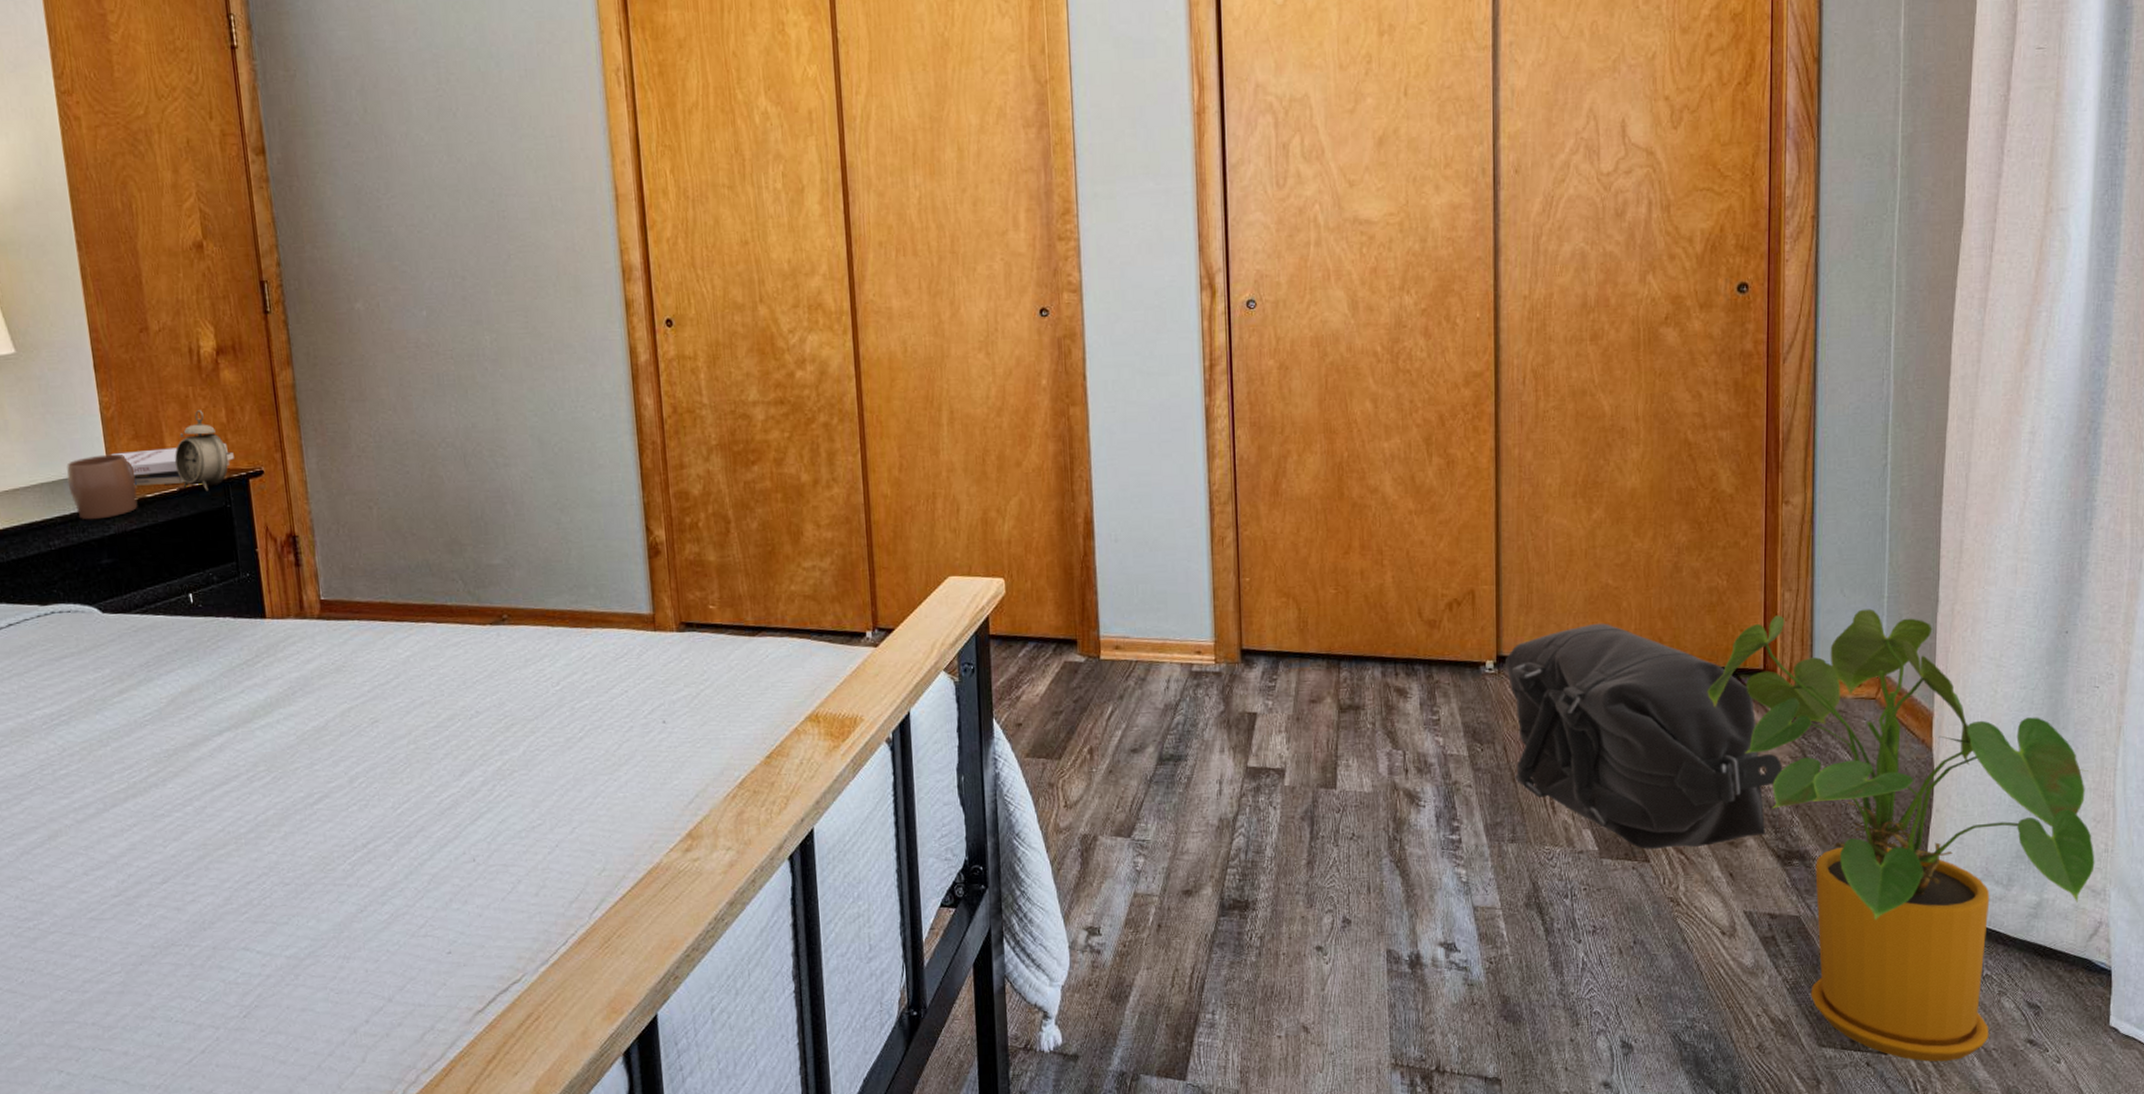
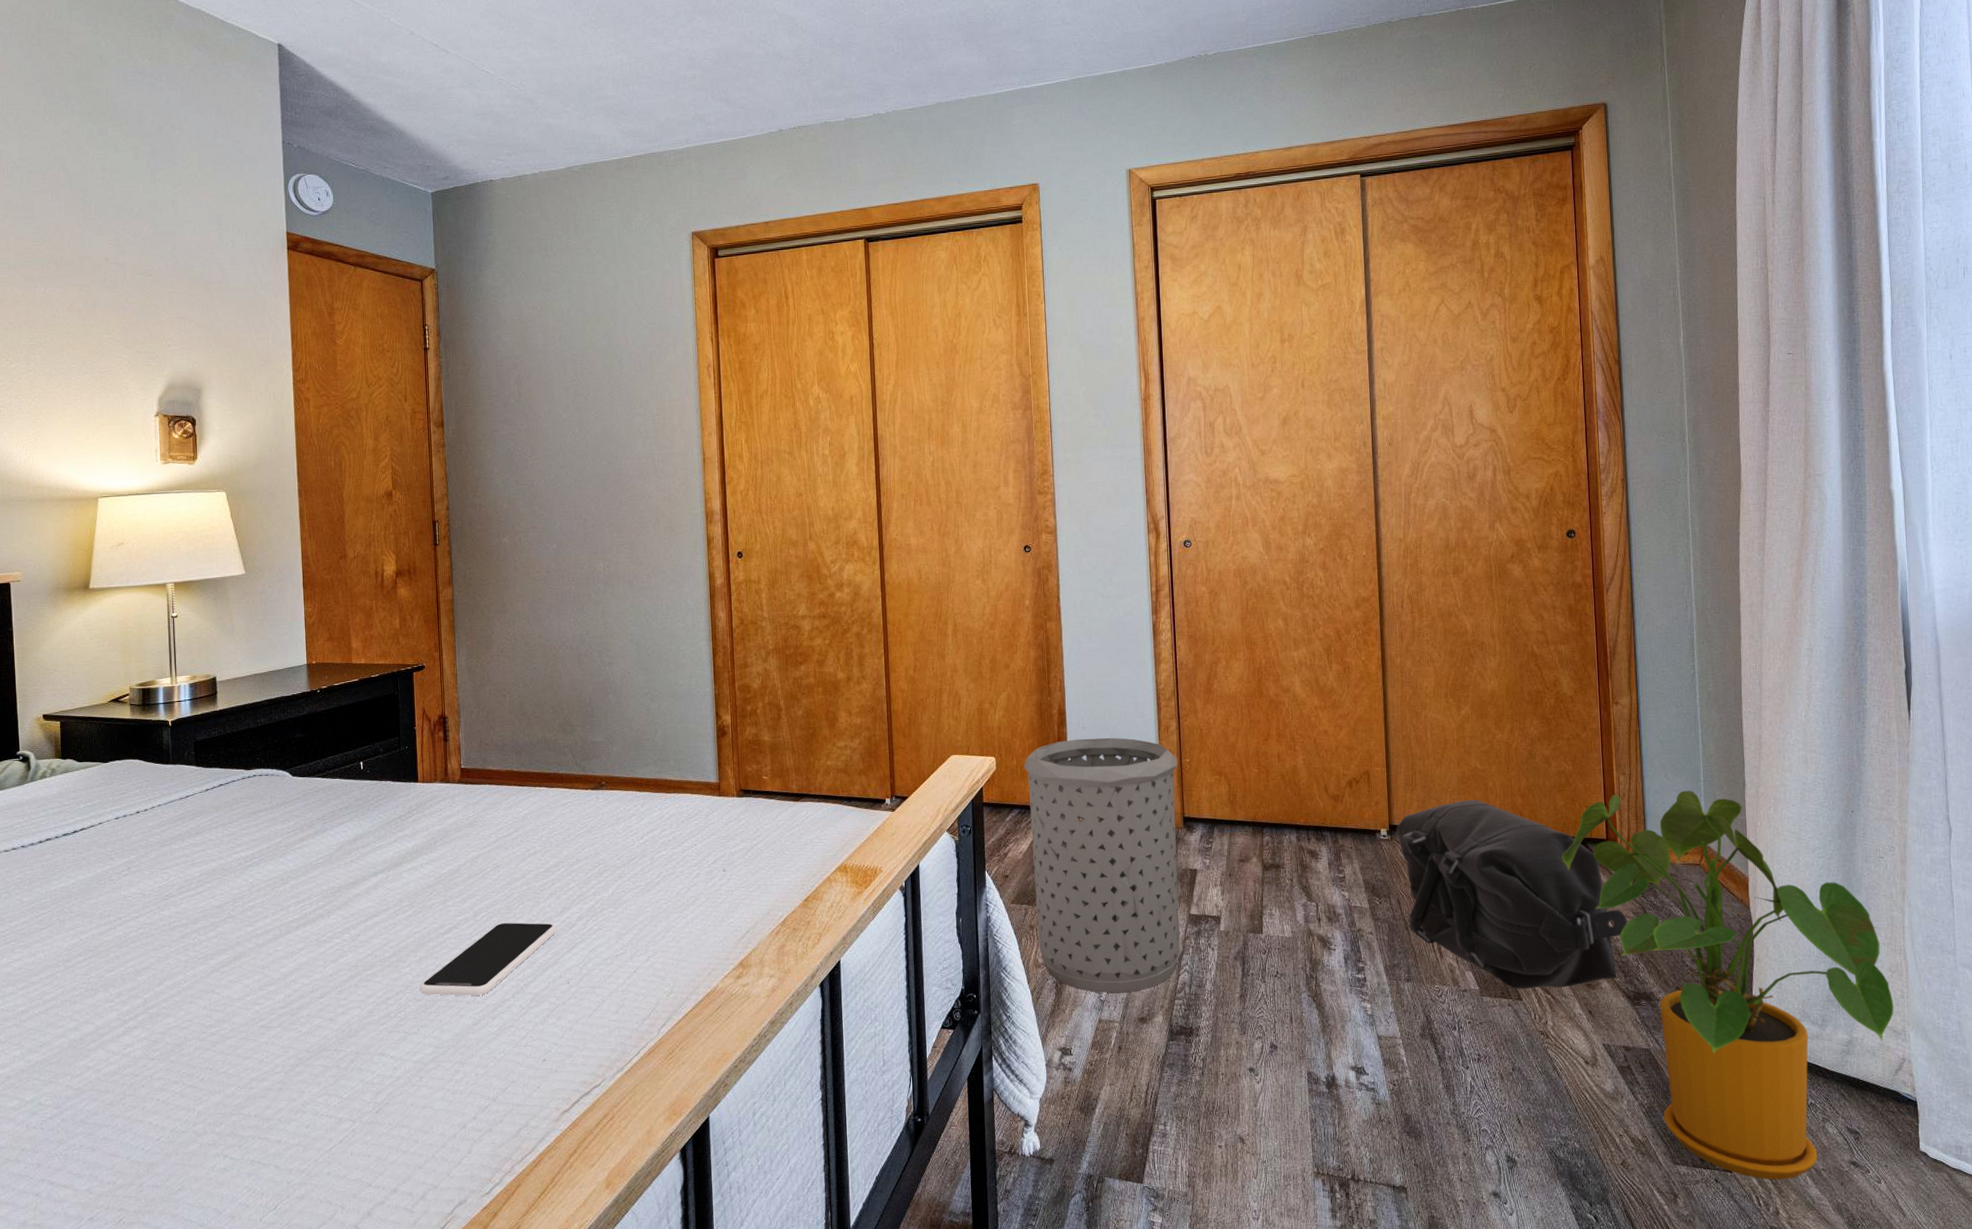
mug: present [66,454,138,520] -> none [275,652,328,703]
books: present [111,443,234,486] -> none [310,644,403,677]
alarm clock: present [174,410,229,491] -> none [357,618,399,682]
smartphone: none [287,789,456,879] -> present [419,922,557,996]
laundry basket: none [1040,552,1235,862] -> present [1024,737,1180,993]

